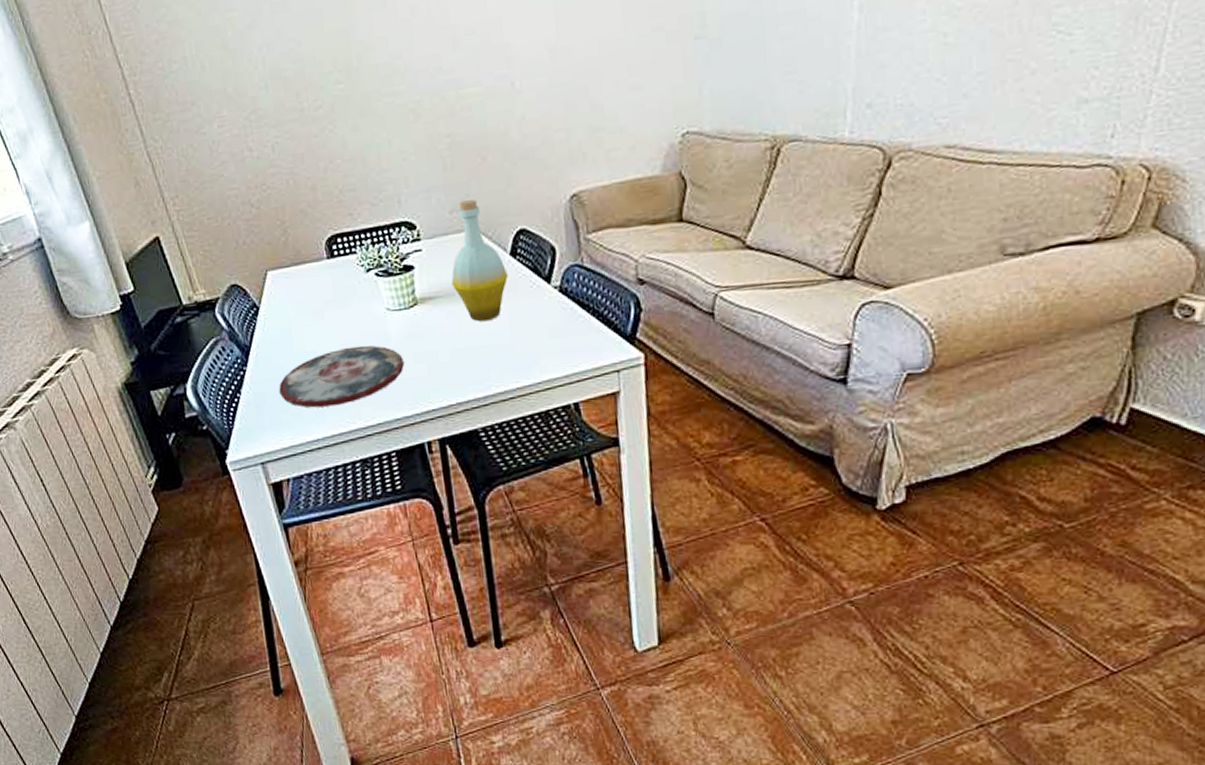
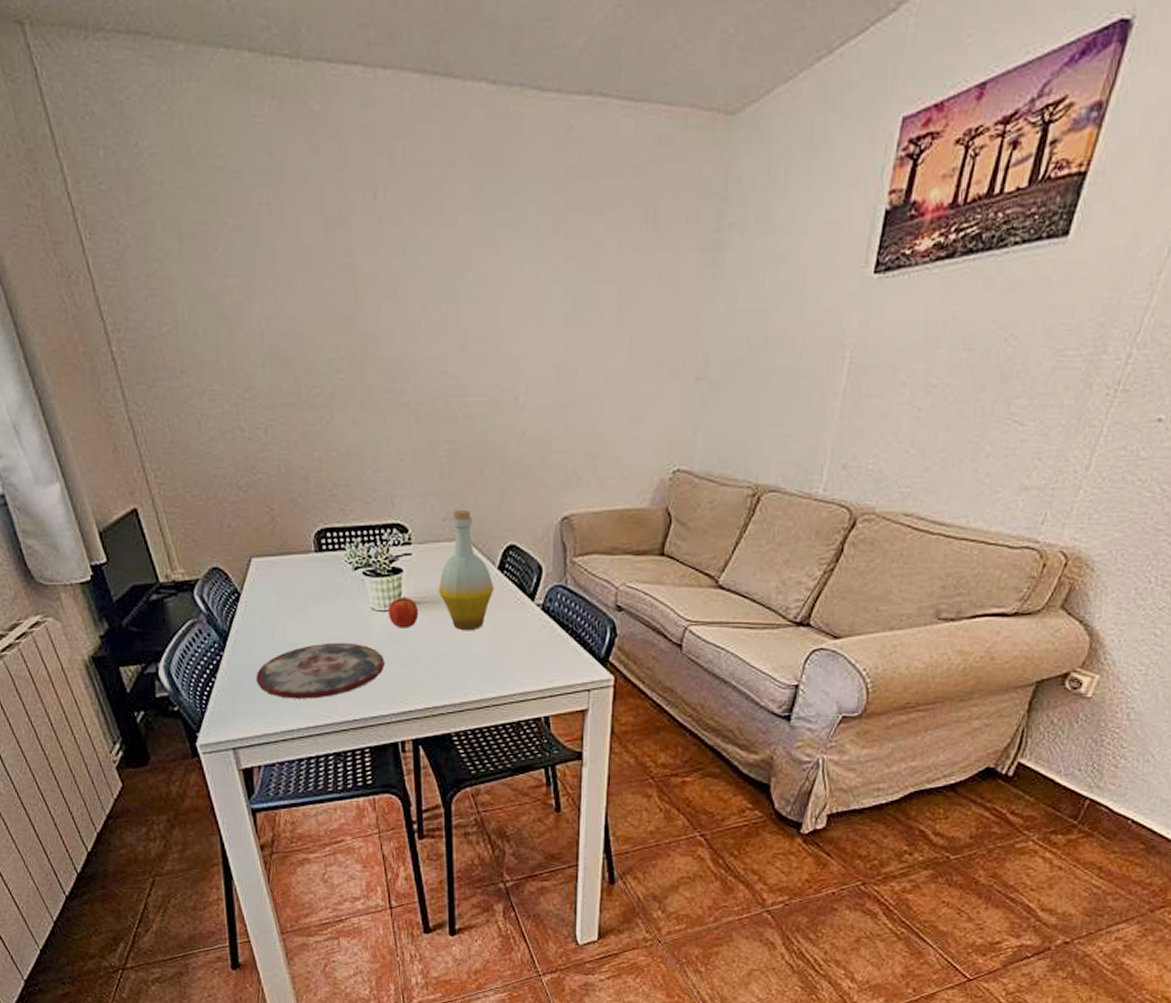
fruit: none [403,293,434,326] -> present [388,596,419,628]

